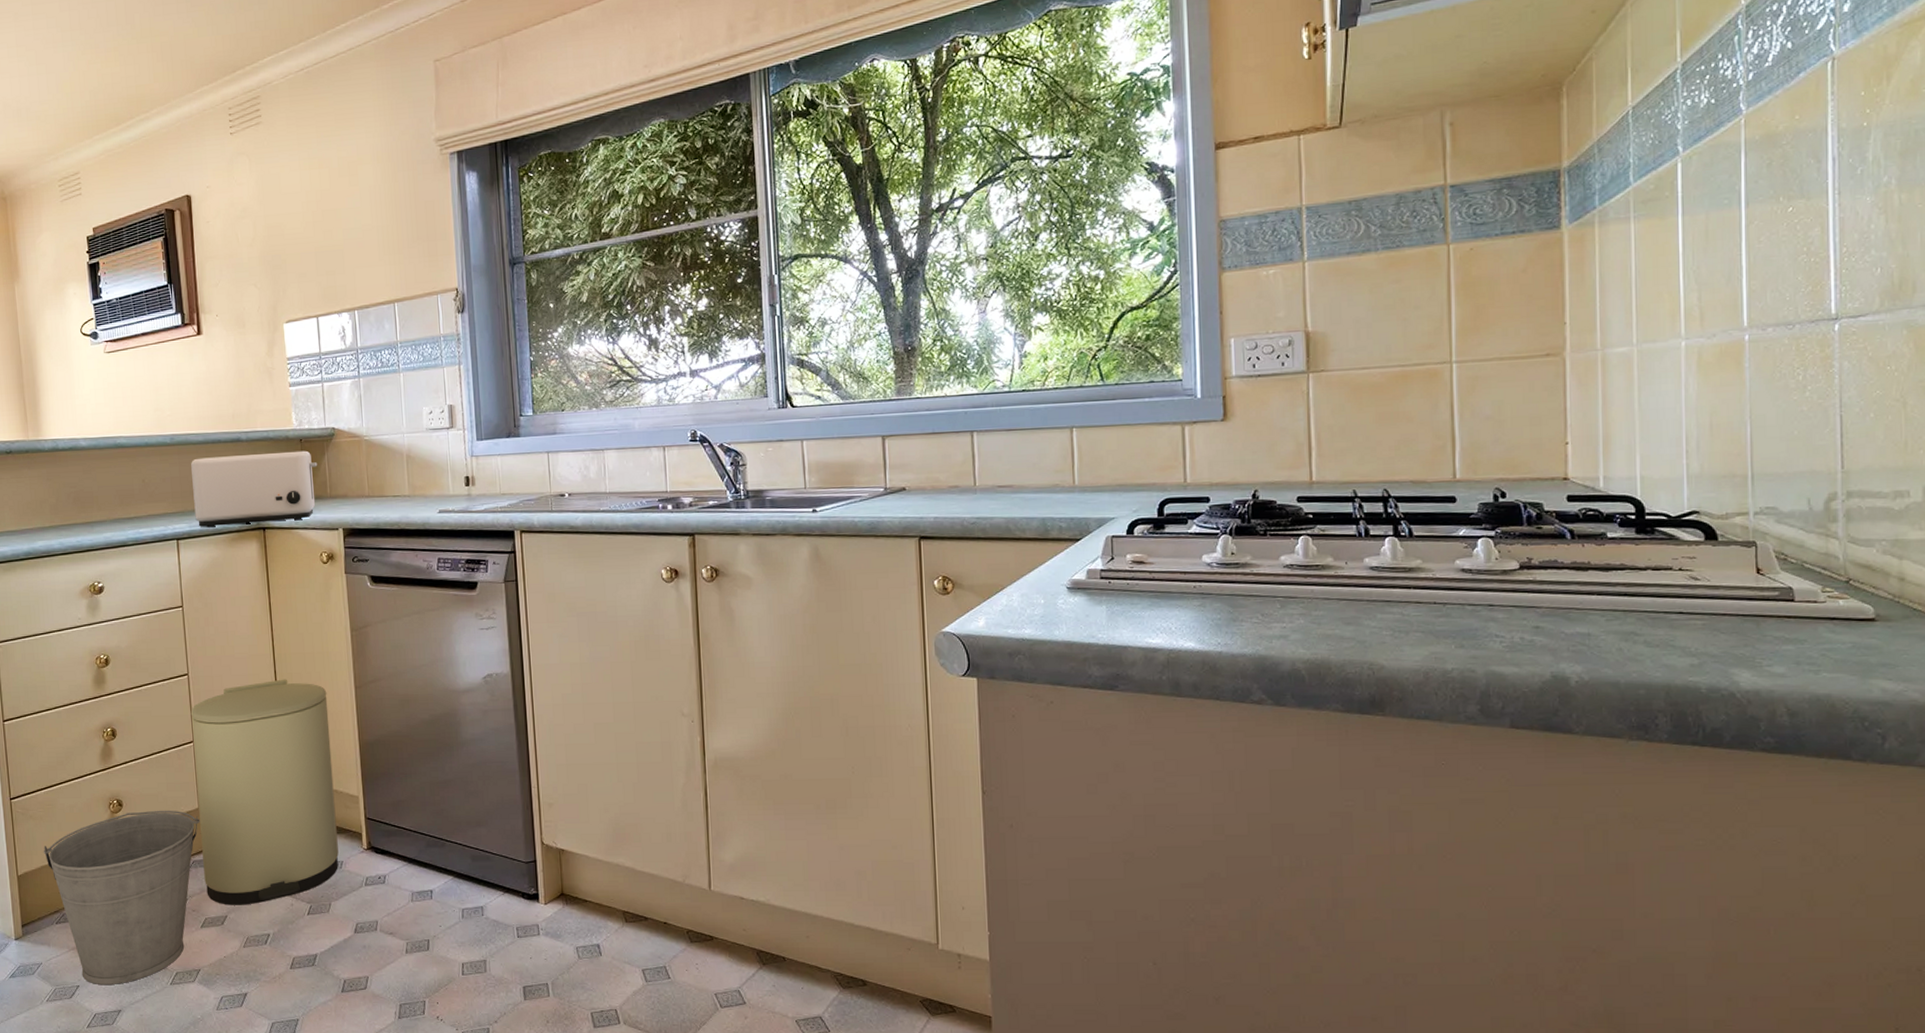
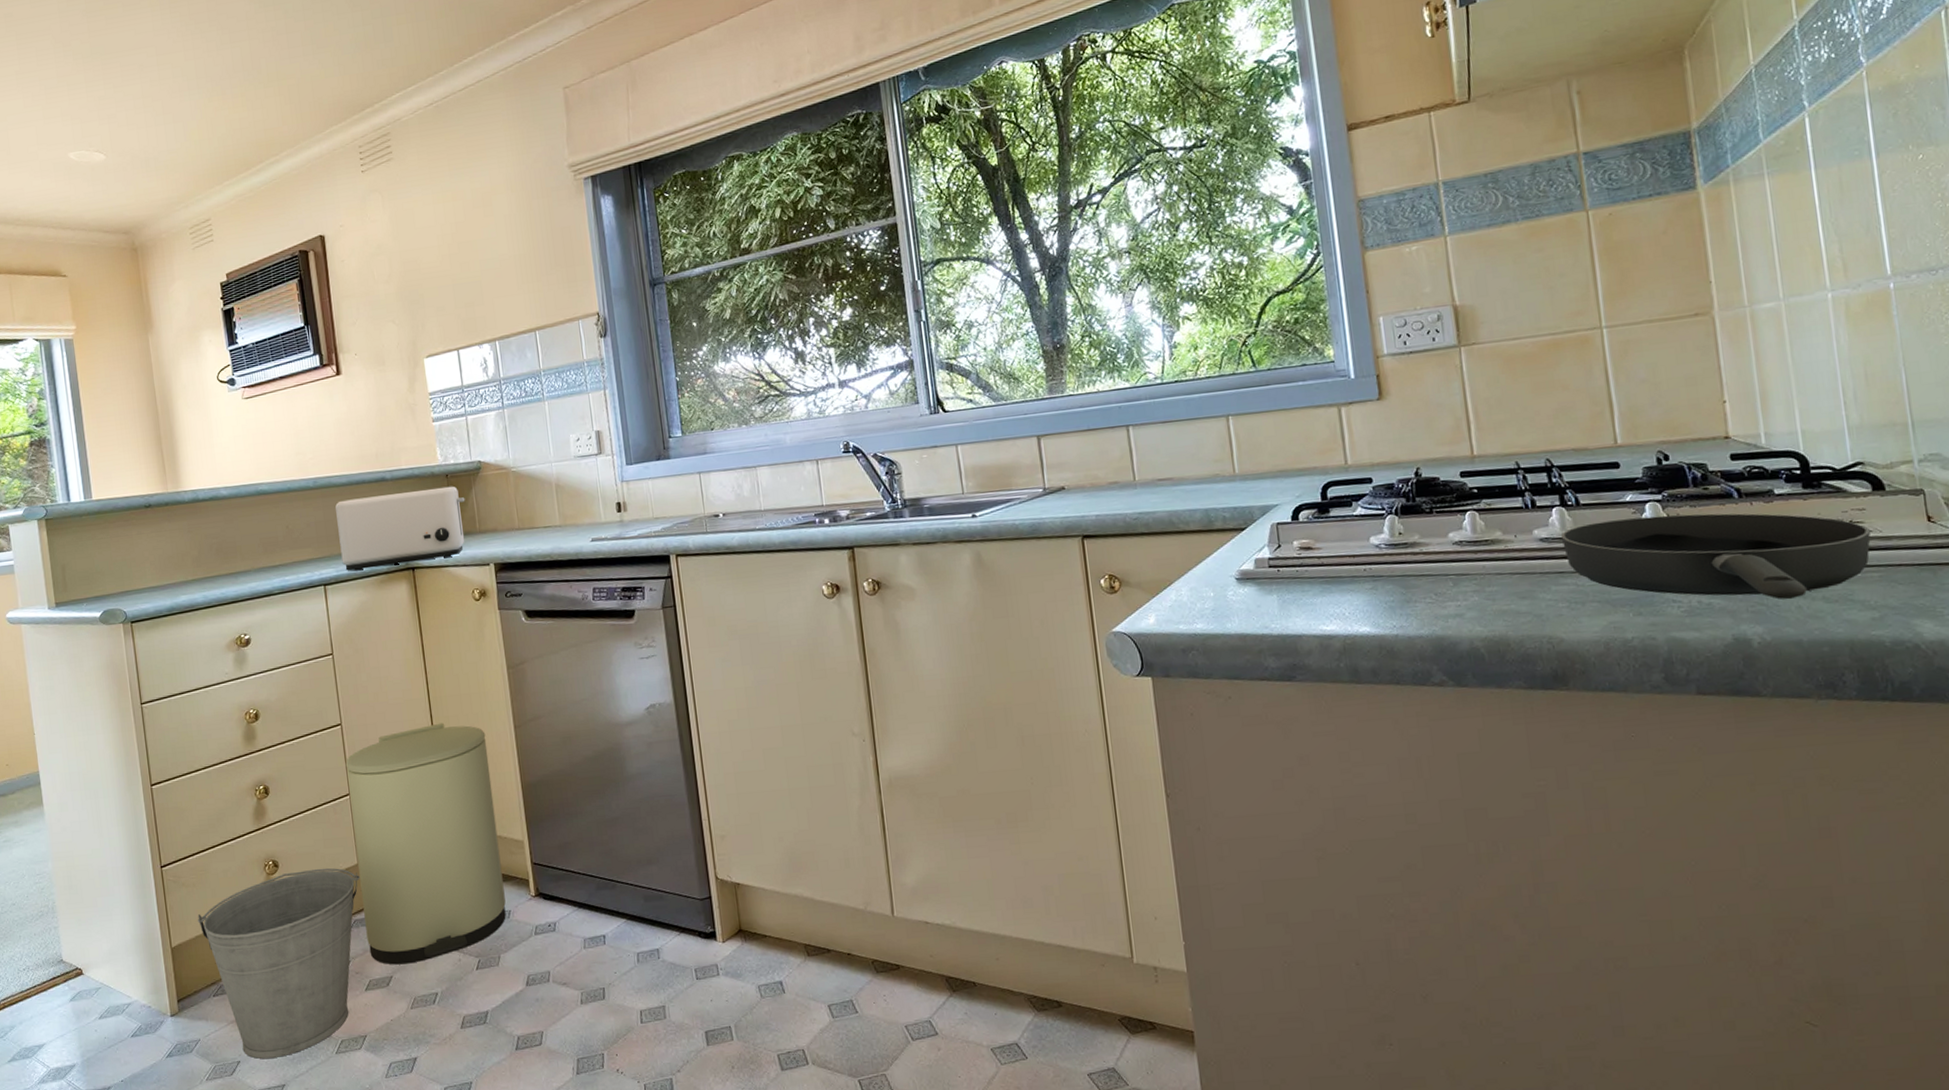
frying pan: none [1391,551,1699,642] -> present [1560,513,1871,600]

